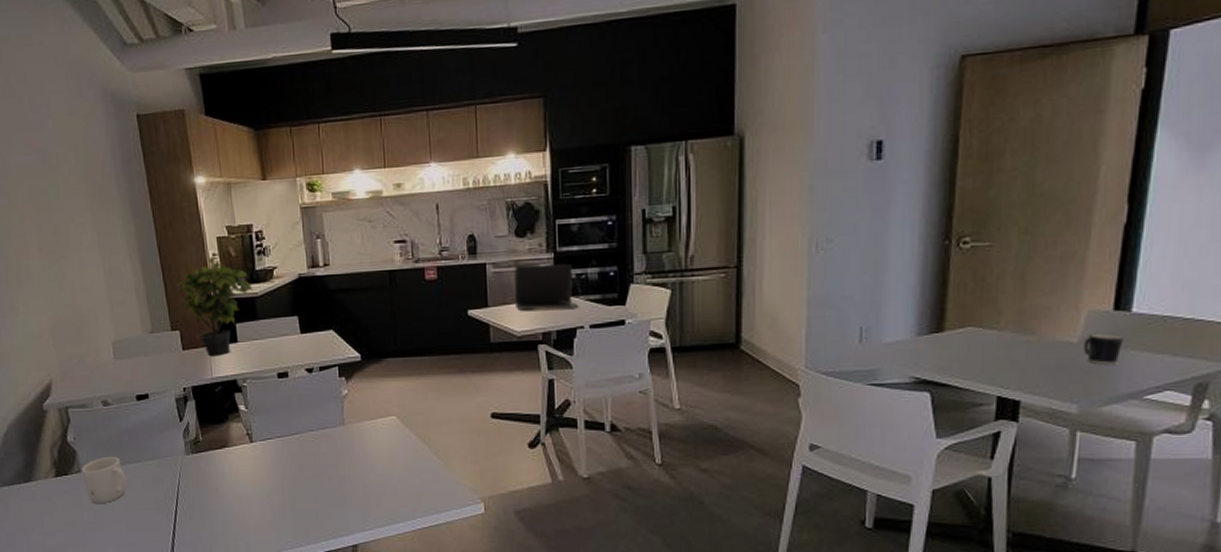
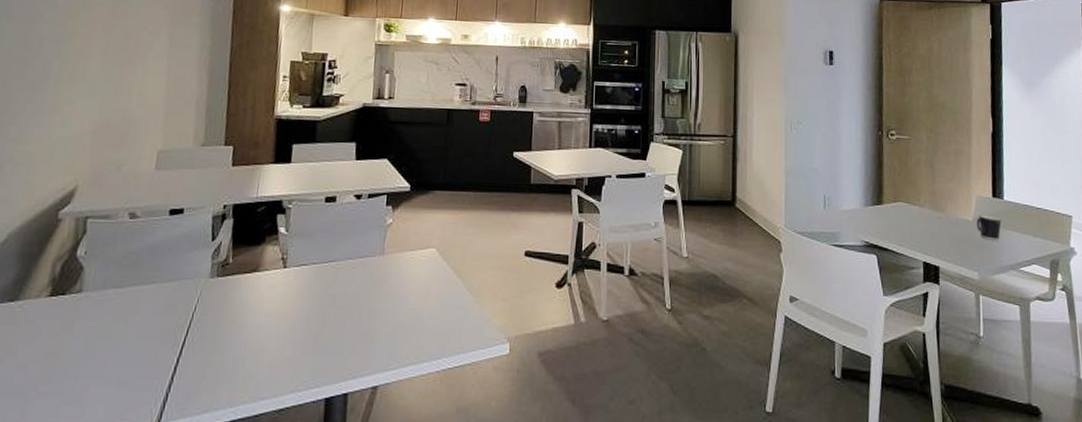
mug: present [81,456,127,504] -> none [83,275,136,331]
potted plant: present [176,256,254,357] -> none [238,78,317,176]
laptop computer: present [514,263,579,311] -> none [554,117,608,160]

